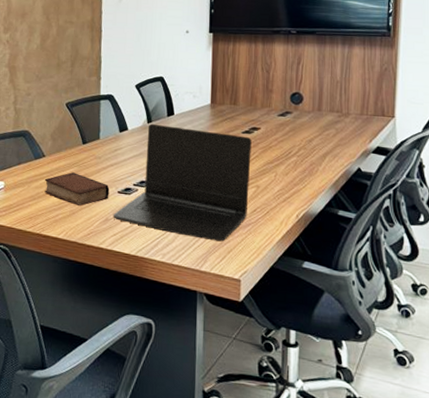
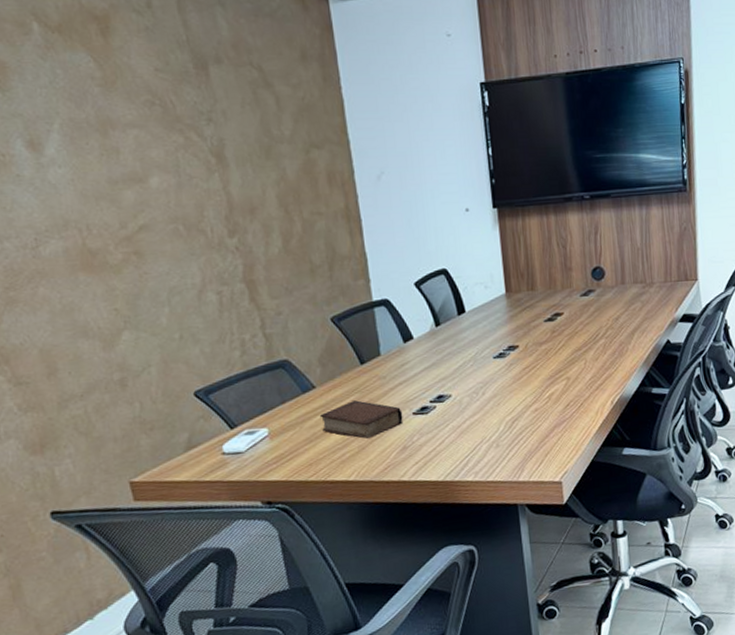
laptop: present [113,123,252,242] -> none [411,324,561,448]

